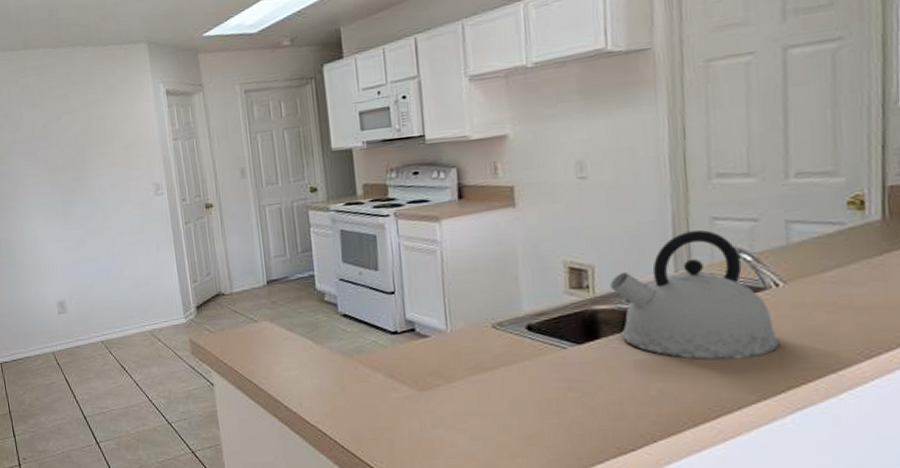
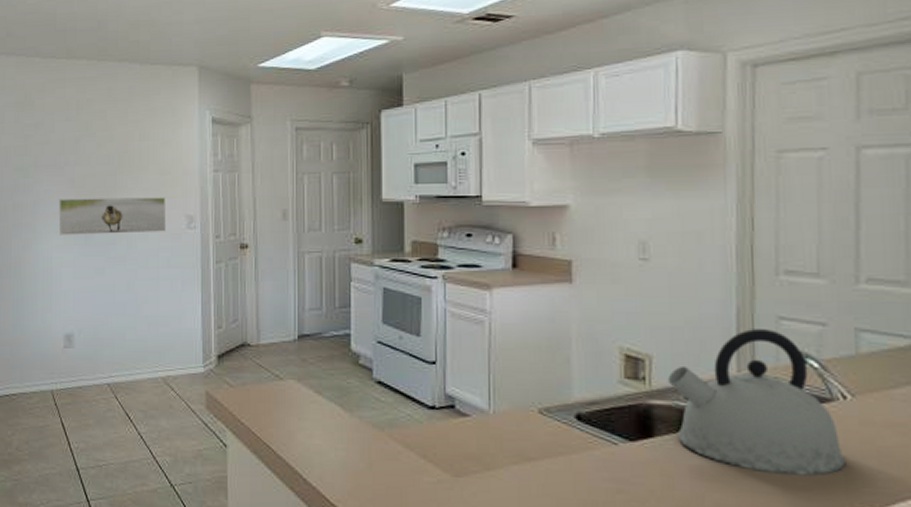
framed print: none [35,169,137,214] -> present [58,197,167,235]

